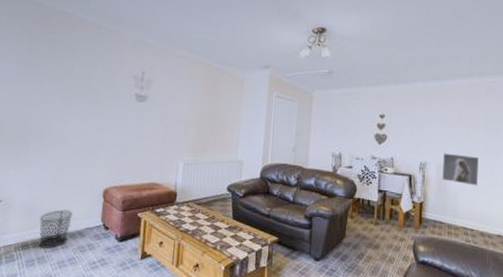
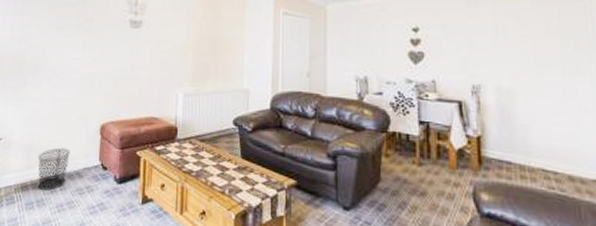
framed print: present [442,153,479,186] -> none [503,72,557,114]

